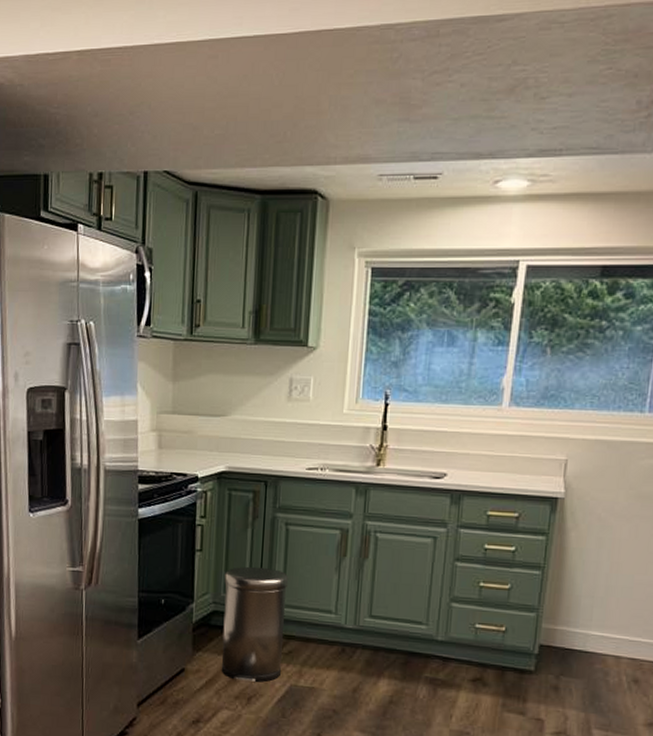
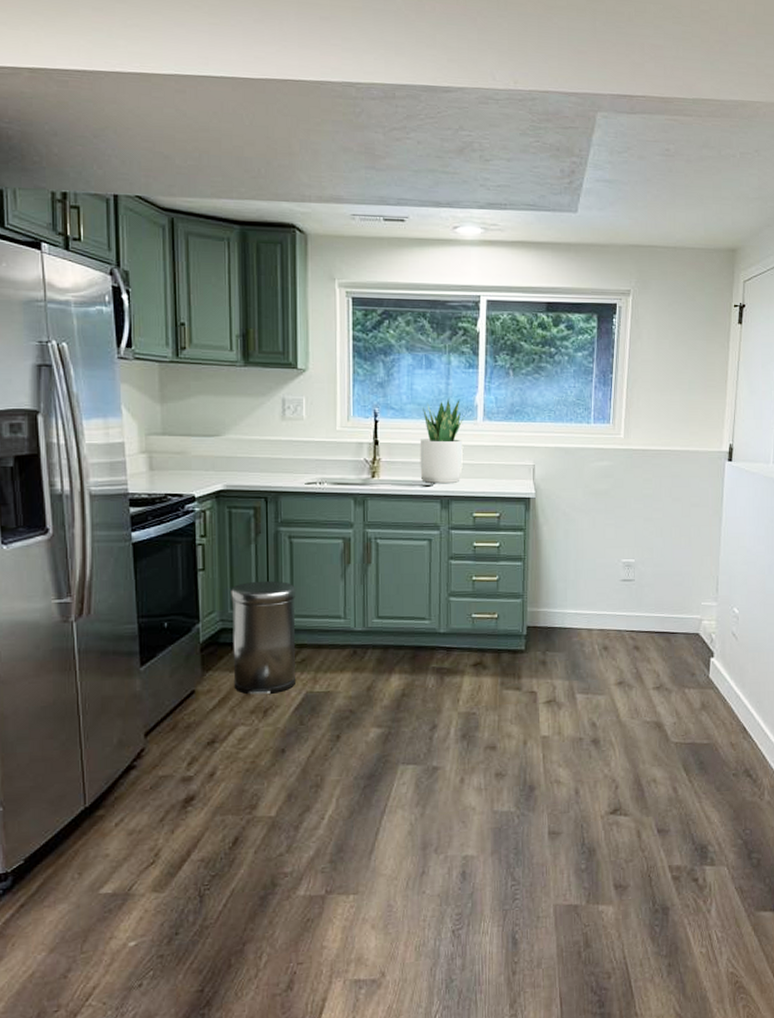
planter: none [430,379,487,476] -> present [419,397,465,483]

